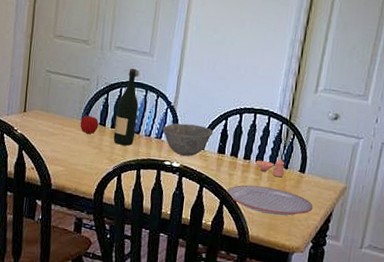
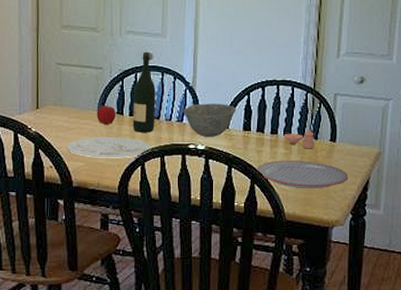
plate: none [48,144,130,167] -> present [66,137,152,158]

